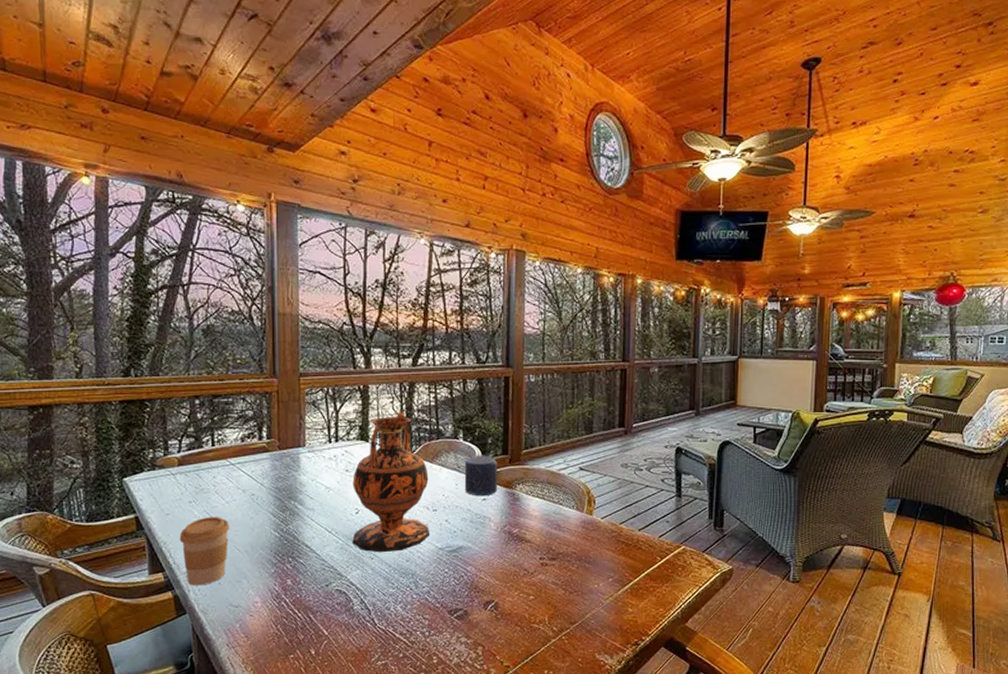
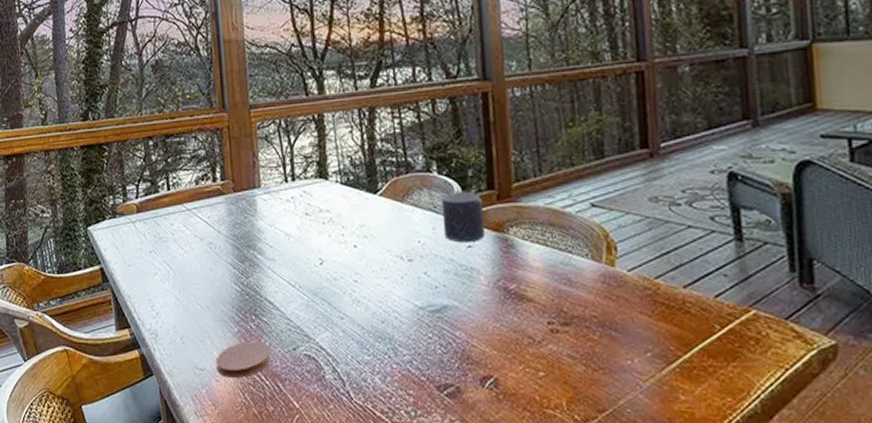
coffee cup: present [179,516,230,586] -> none [142,267,191,345]
coaster: none [251,580,305,613] -> present [216,341,271,379]
vase: present [352,412,430,553] -> none [313,143,407,312]

